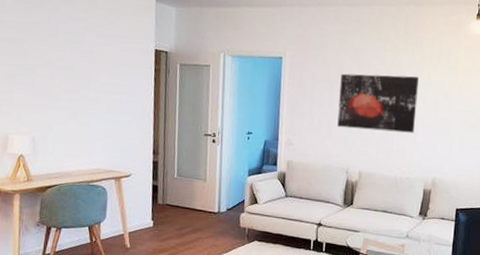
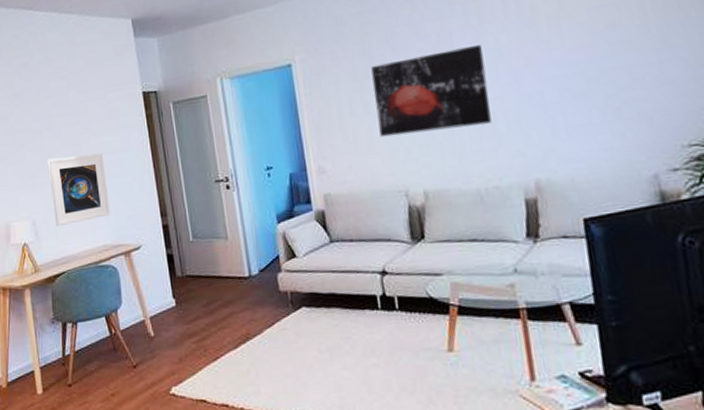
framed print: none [54,86,110,146] -> present [47,153,110,227]

